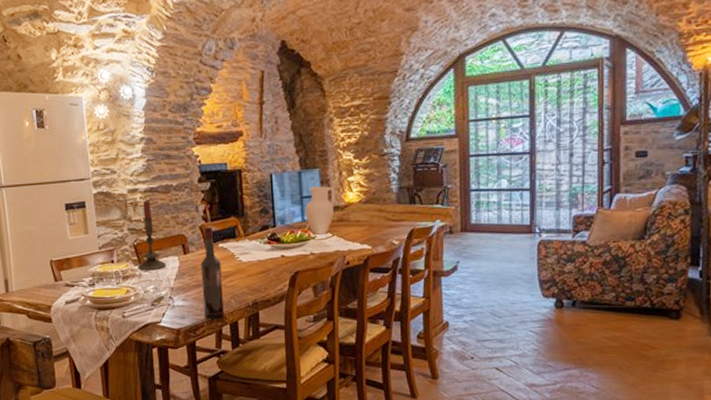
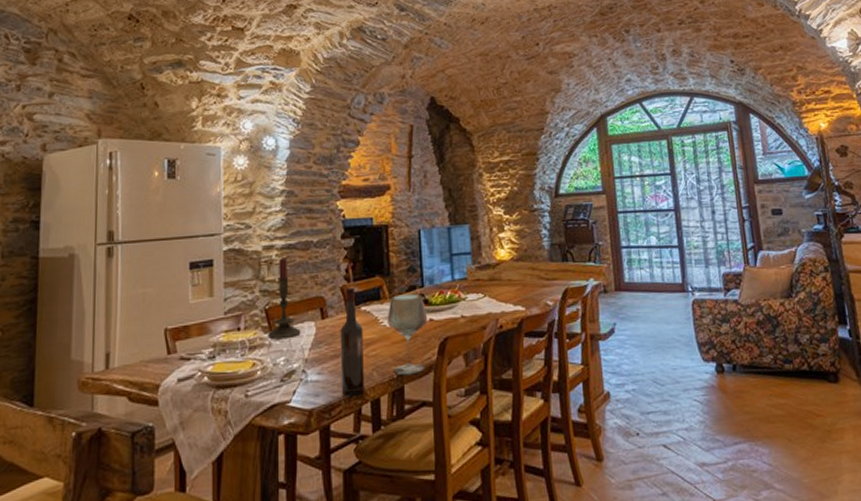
wine glass: none [242,233,280,303] -> present [387,294,428,376]
pitcher: present [305,186,336,235] -> none [455,242,487,296]

